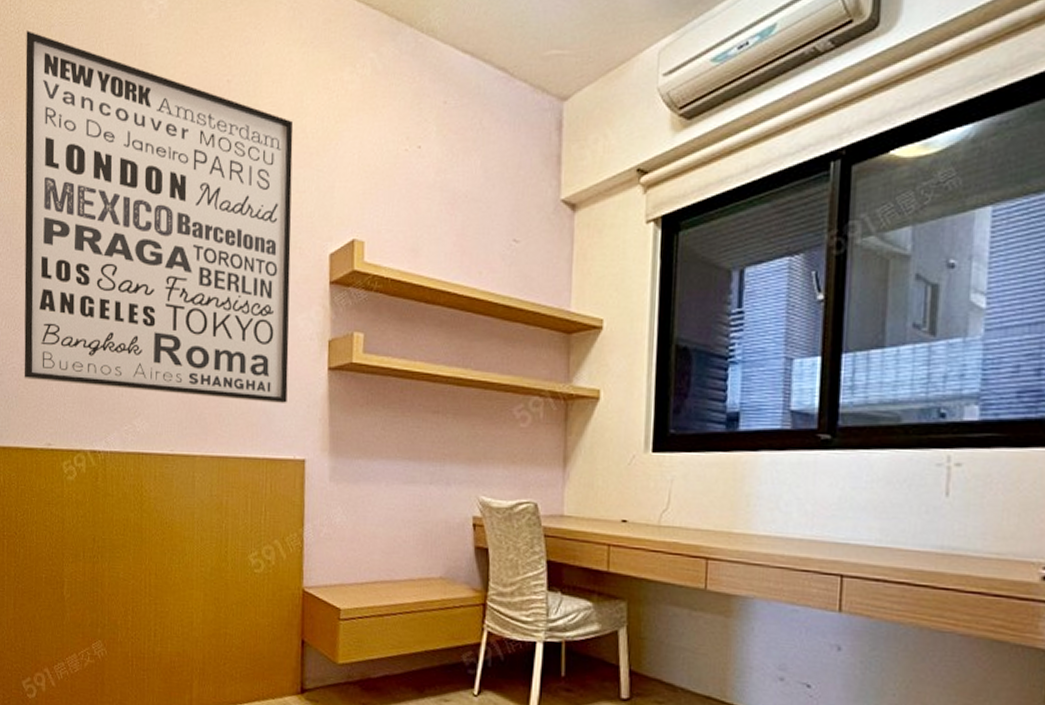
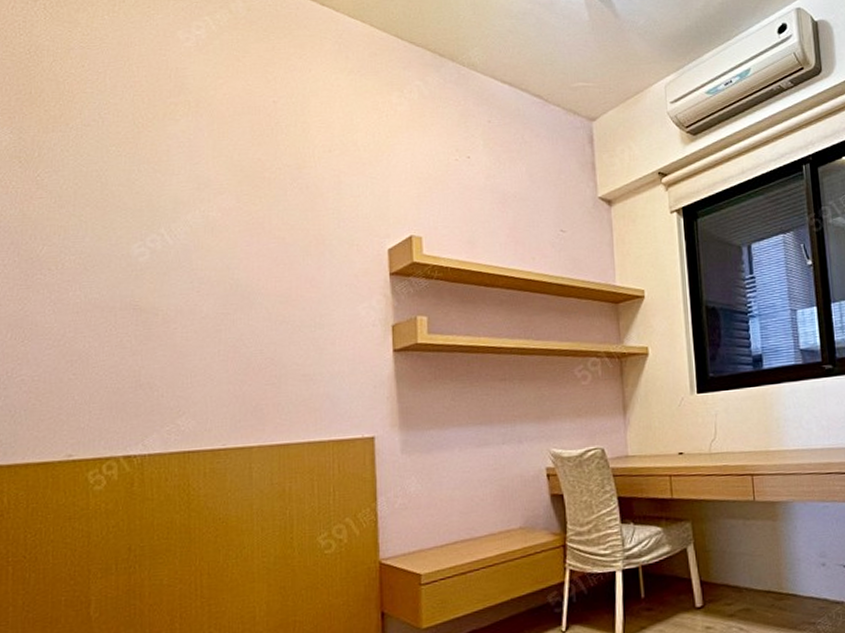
wall art: present [24,30,294,404] -> none [35,52,352,391]

